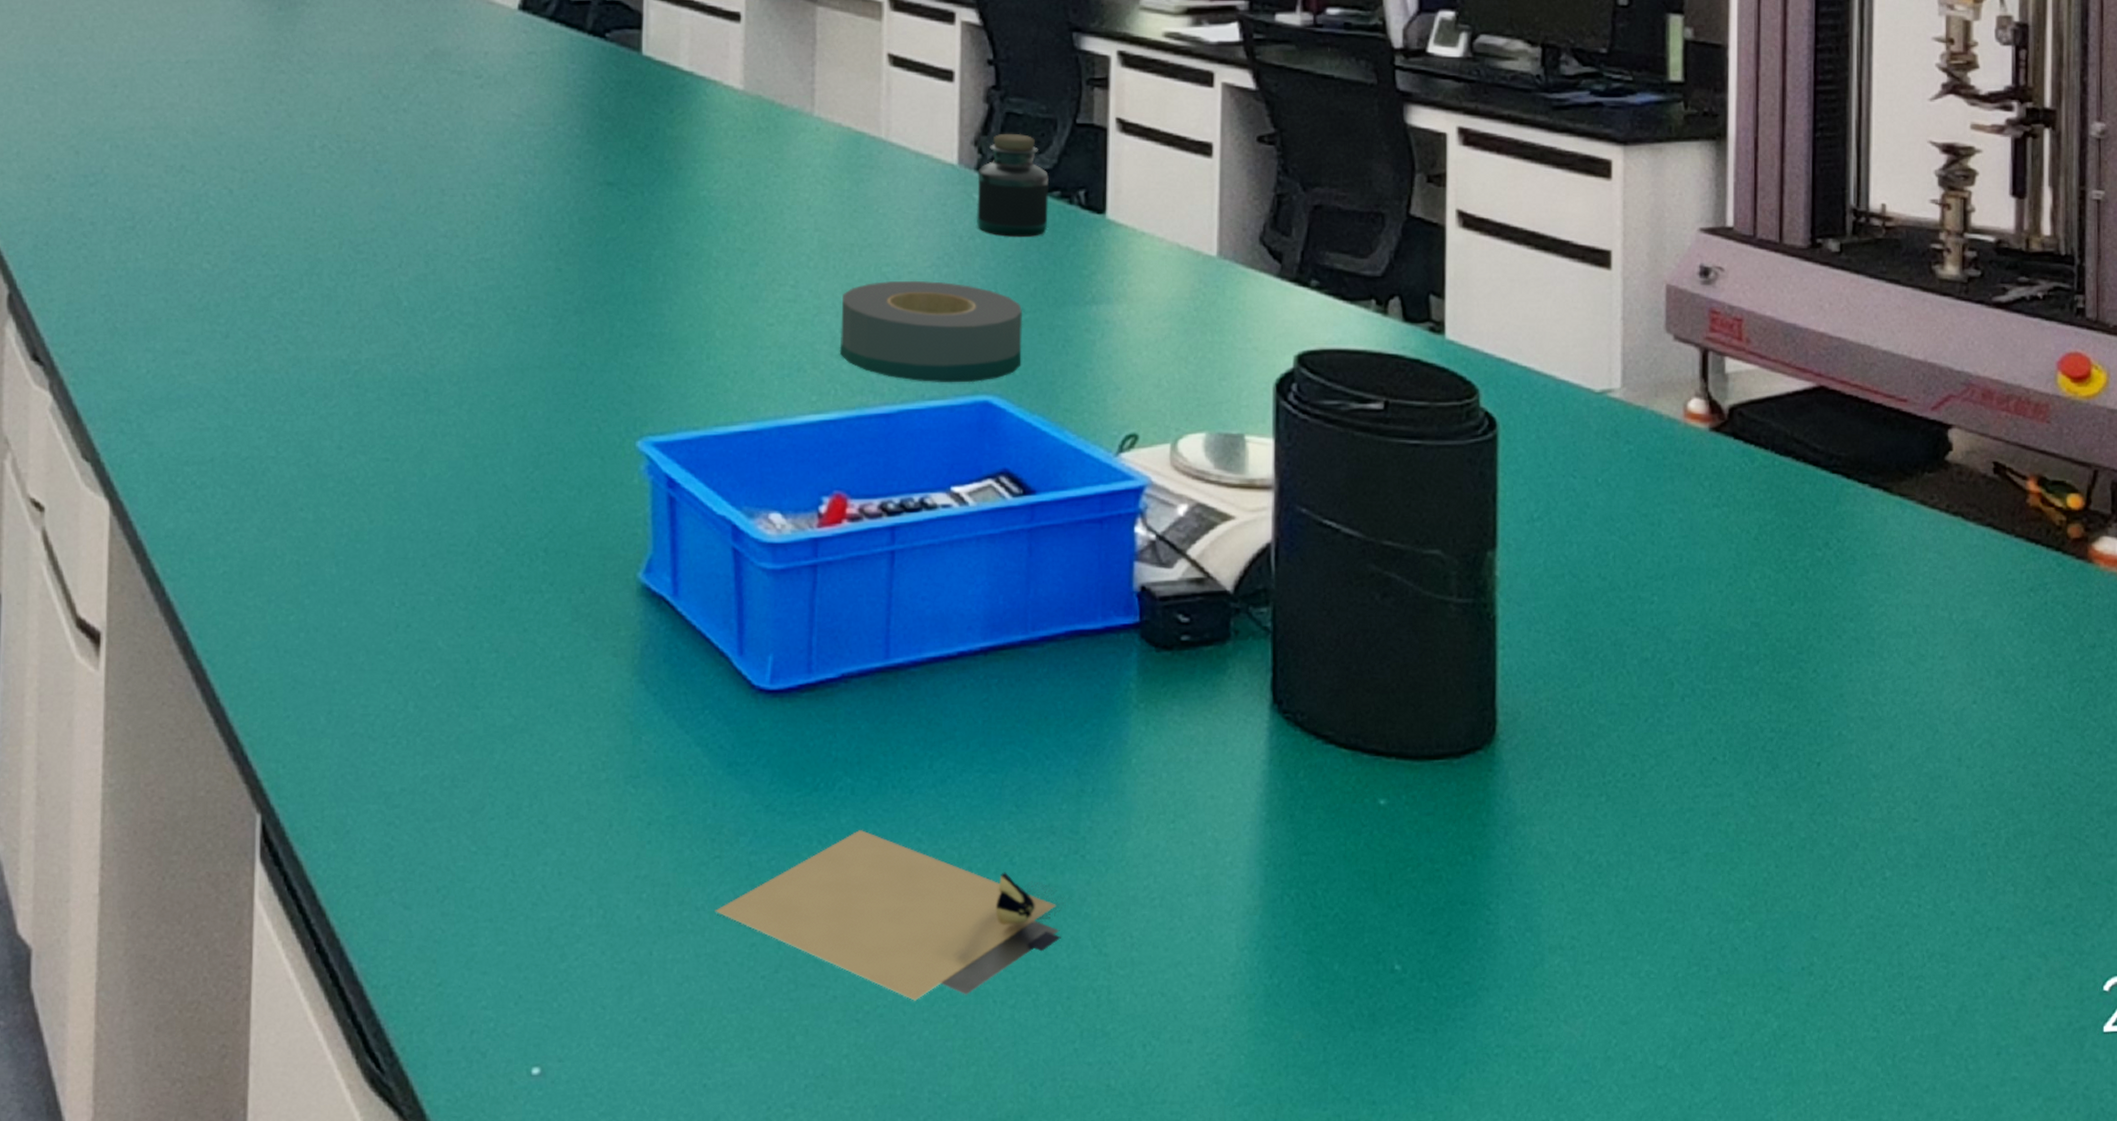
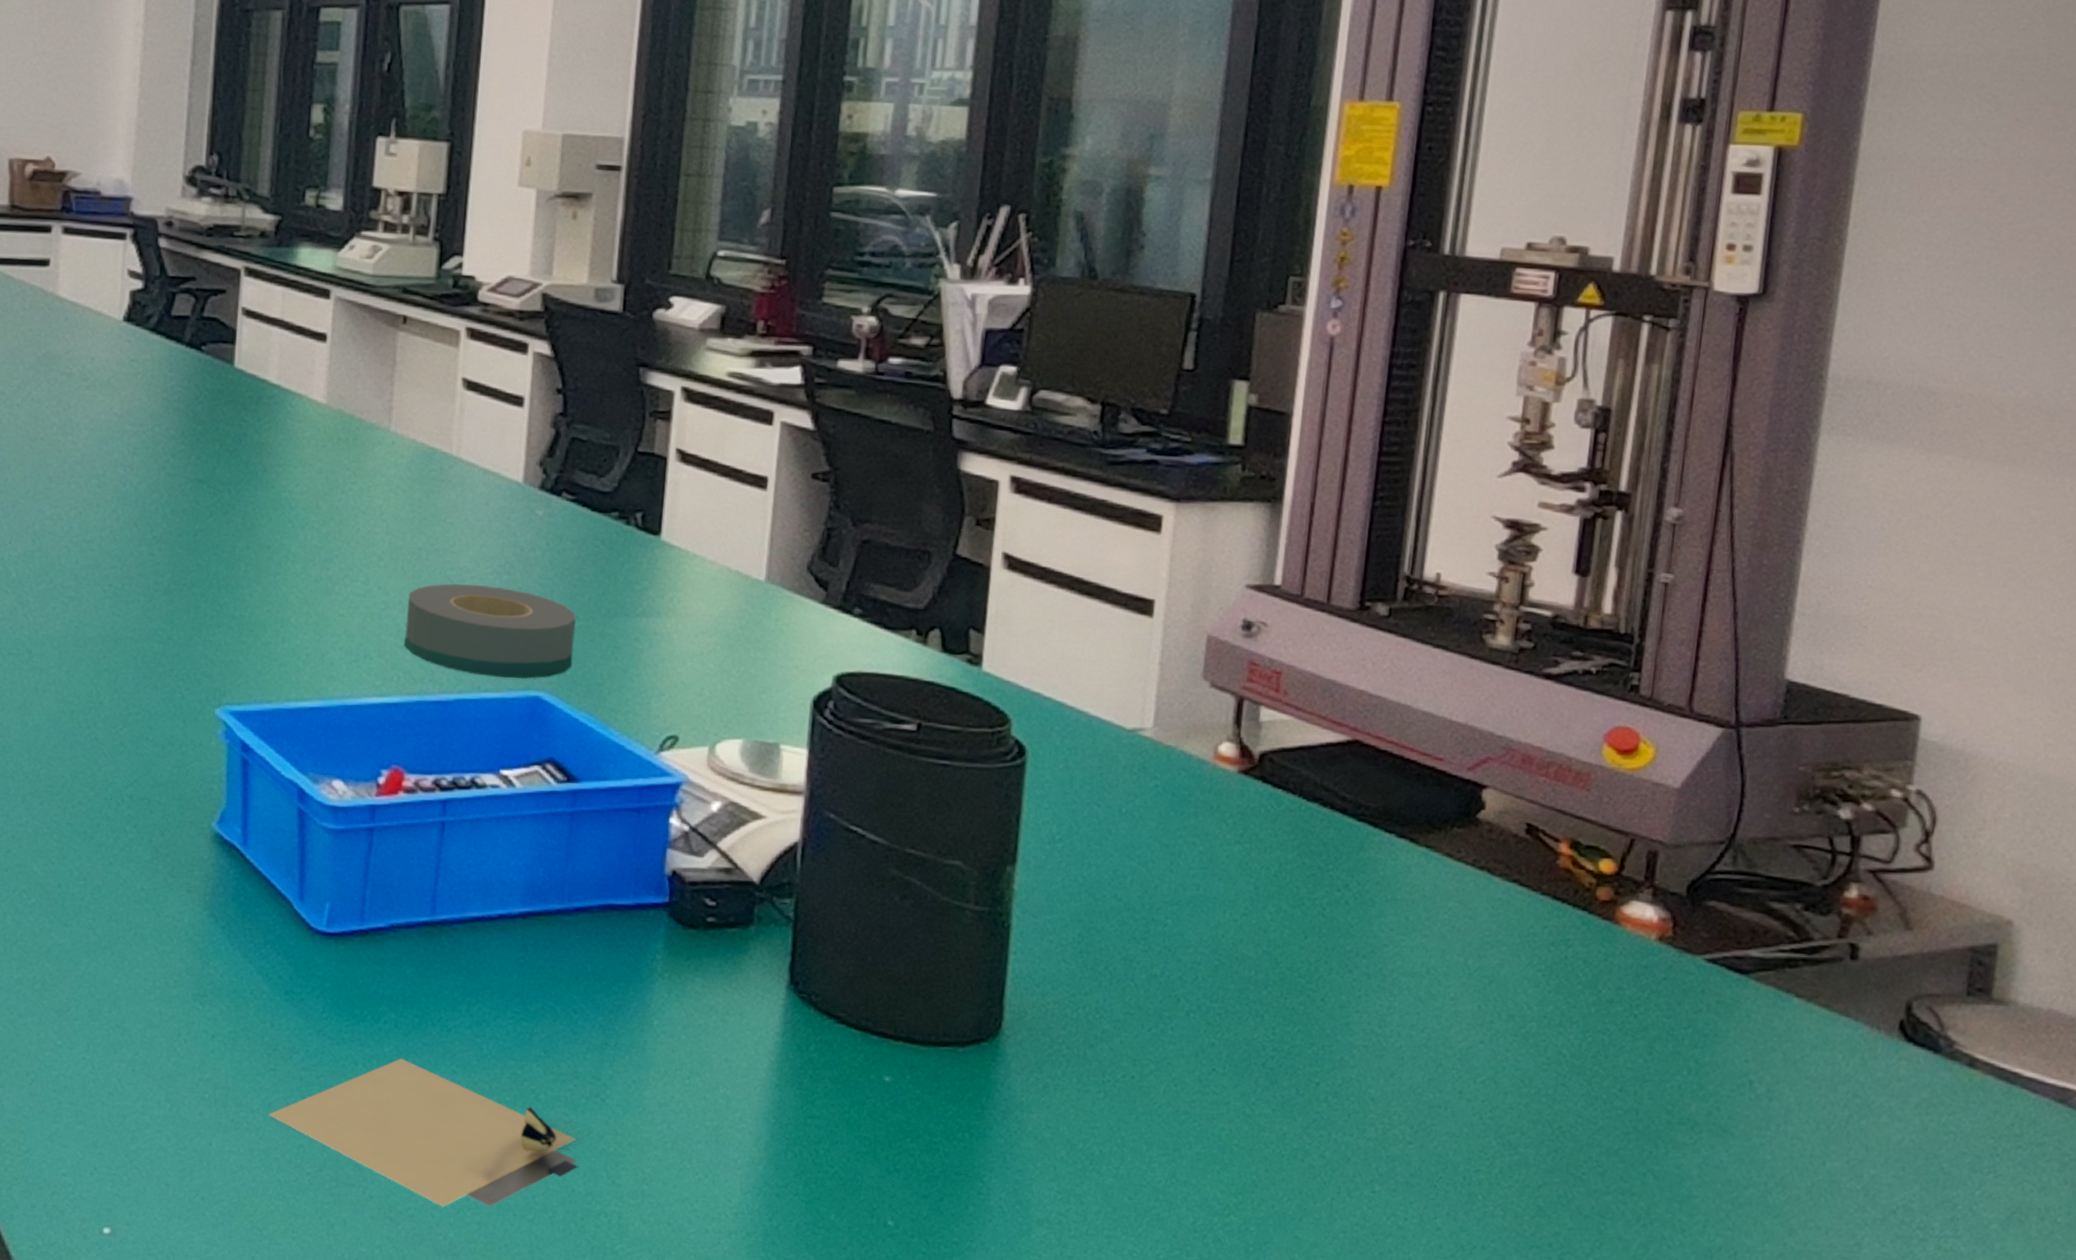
jar: present [976,133,1049,237] -> none [537,456,608,552]

